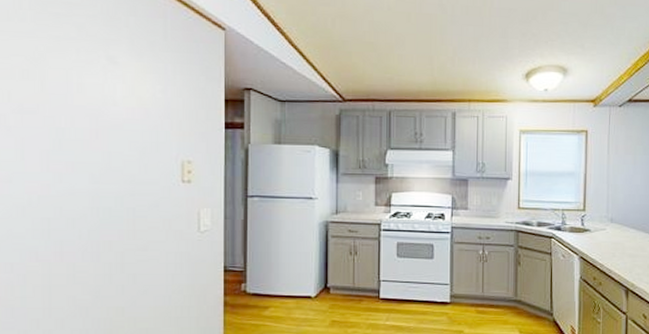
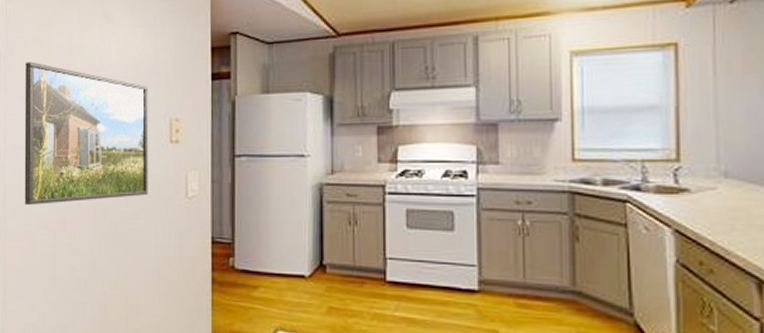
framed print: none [10,94,159,237] -> present [24,61,149,205]

